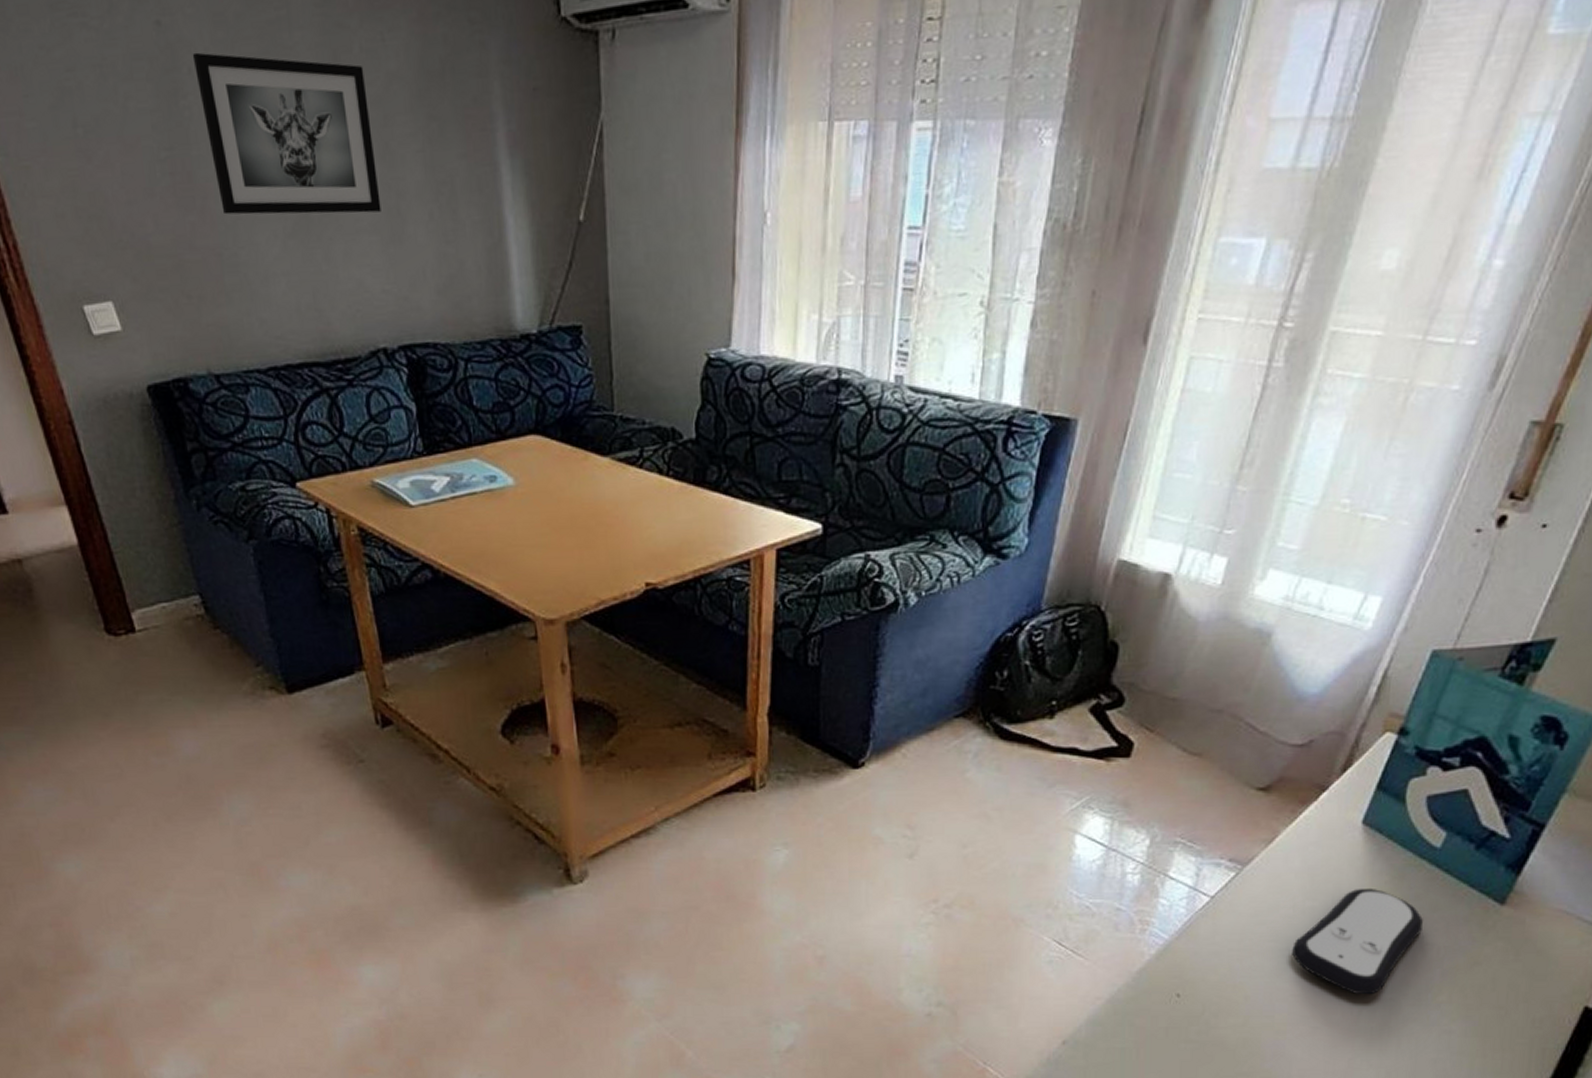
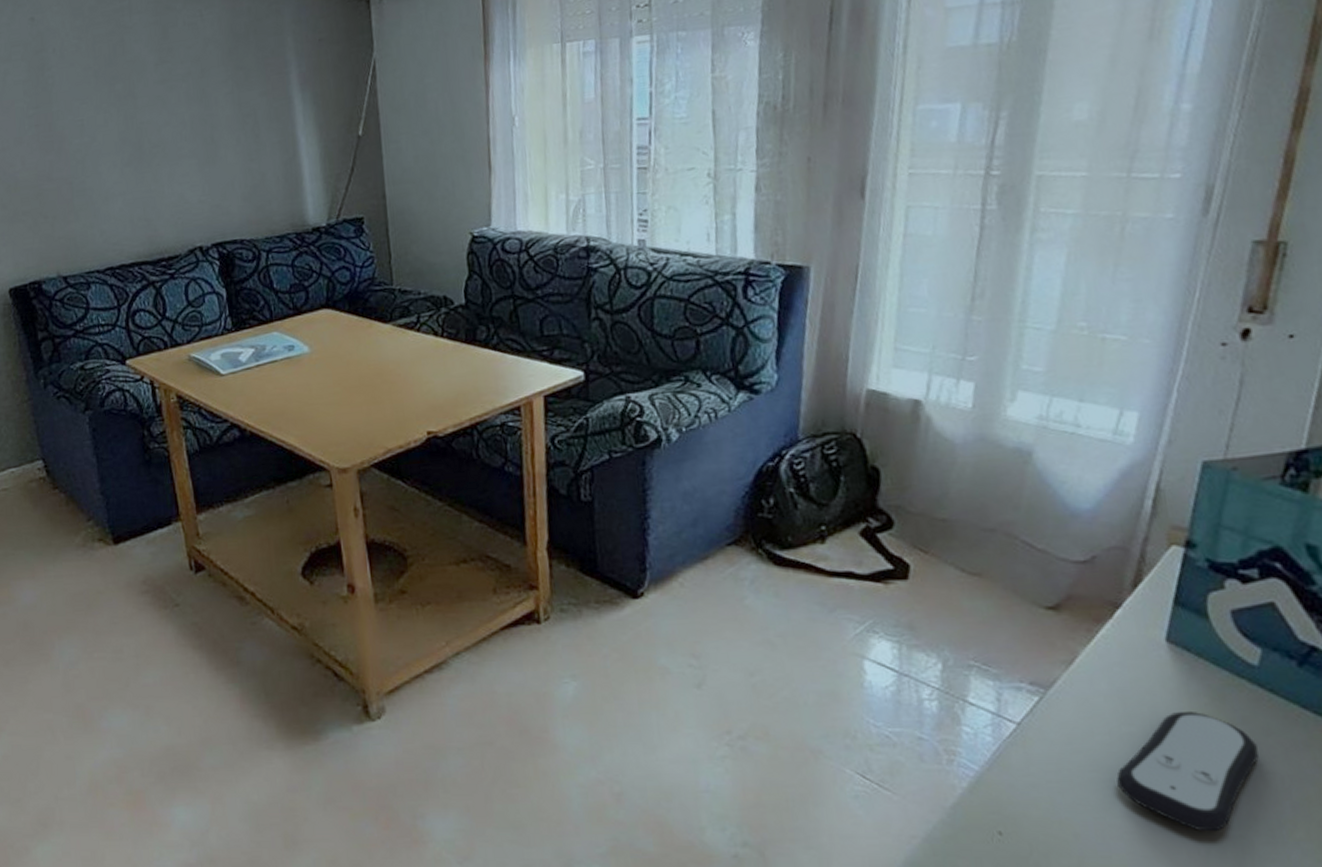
wall art: present [192,52,381,215] -> none [56,35,199,153]

